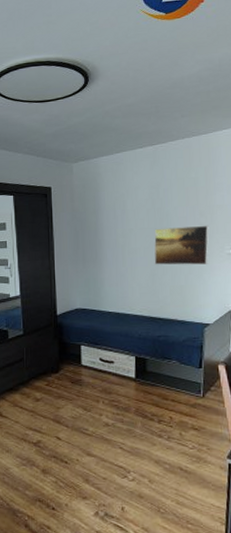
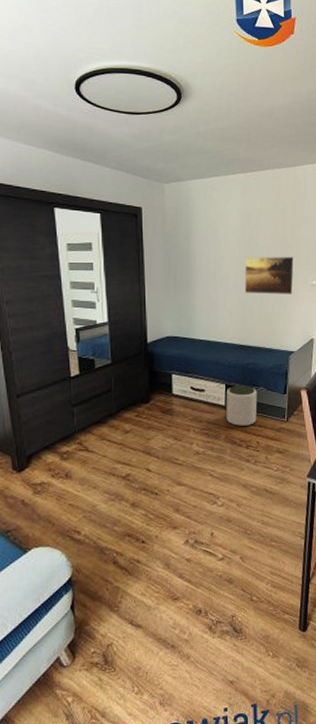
plant pot: none [136,357,170,400] -> present [226,385,257,426]

